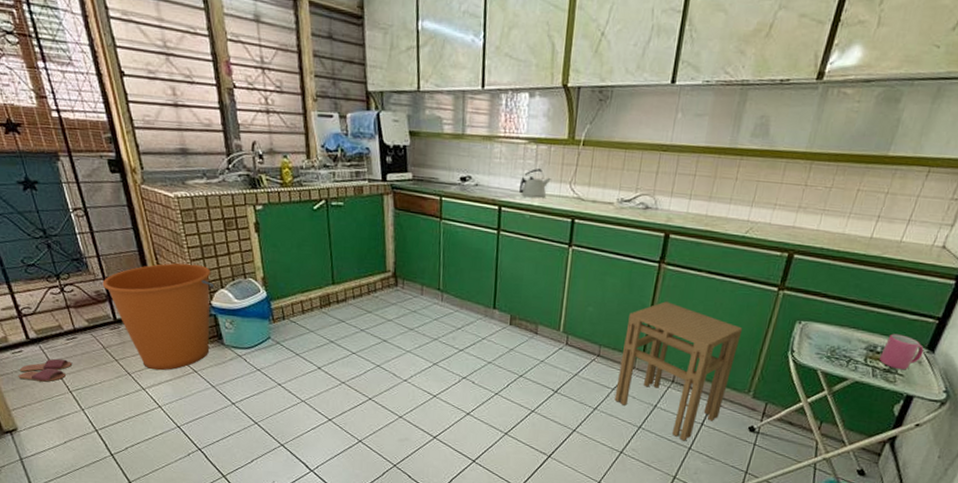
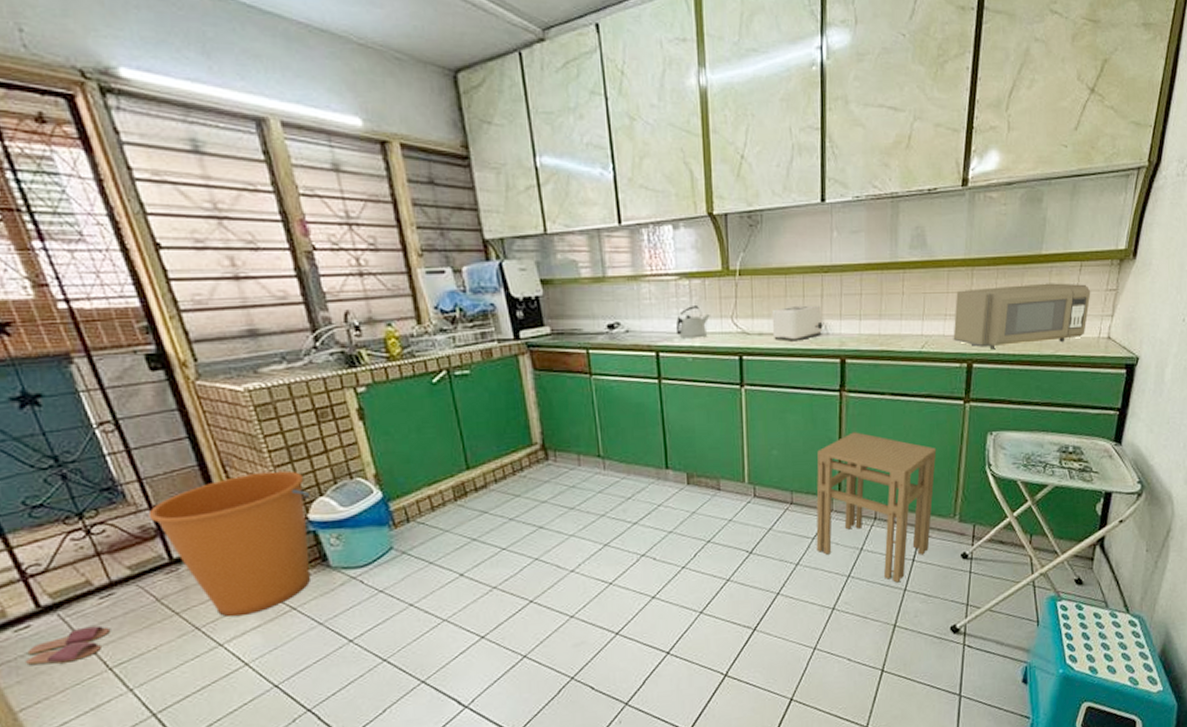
toaster: none [605,178,656,212] -> present [771,305,823,342]
microwave: none [778,182,934,245] -> present [953,283,1091,350]
mug: present [879,333,924,370] -> none [1072,431,1112,468]

